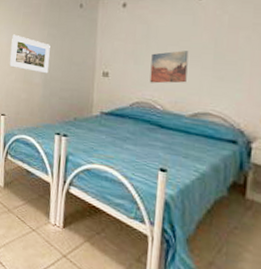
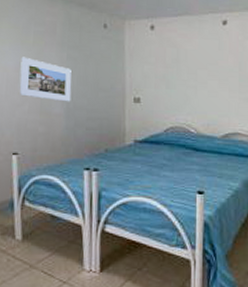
wall art: present [149,50,189,84] -> none [182,74,217,107]

